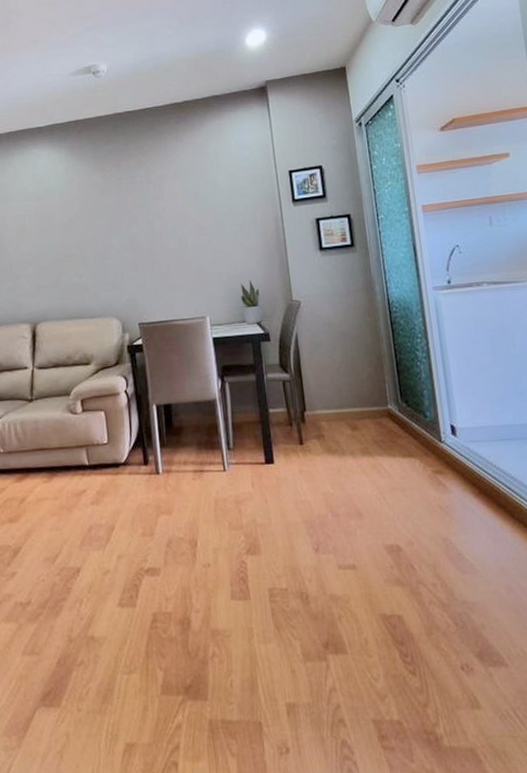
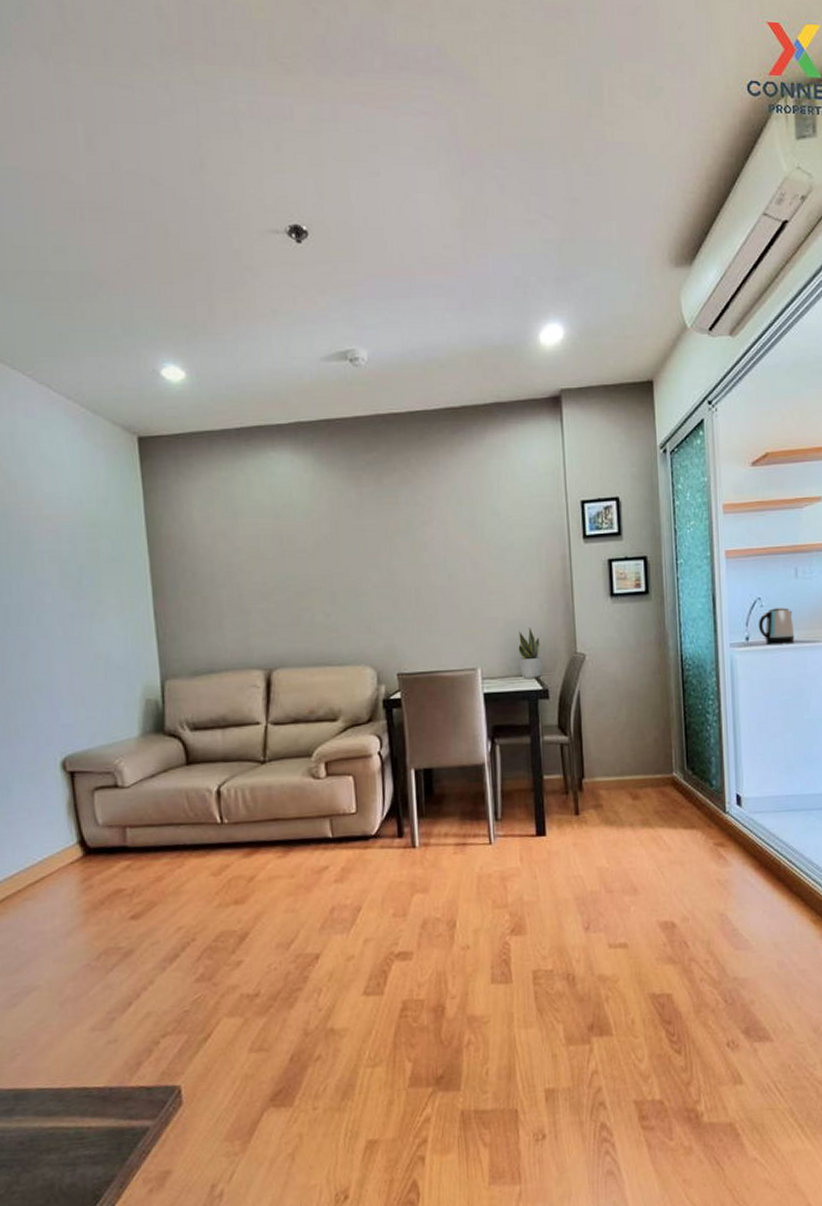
kettle: none [458,253,495,288] -> present [758,608,795,646]

